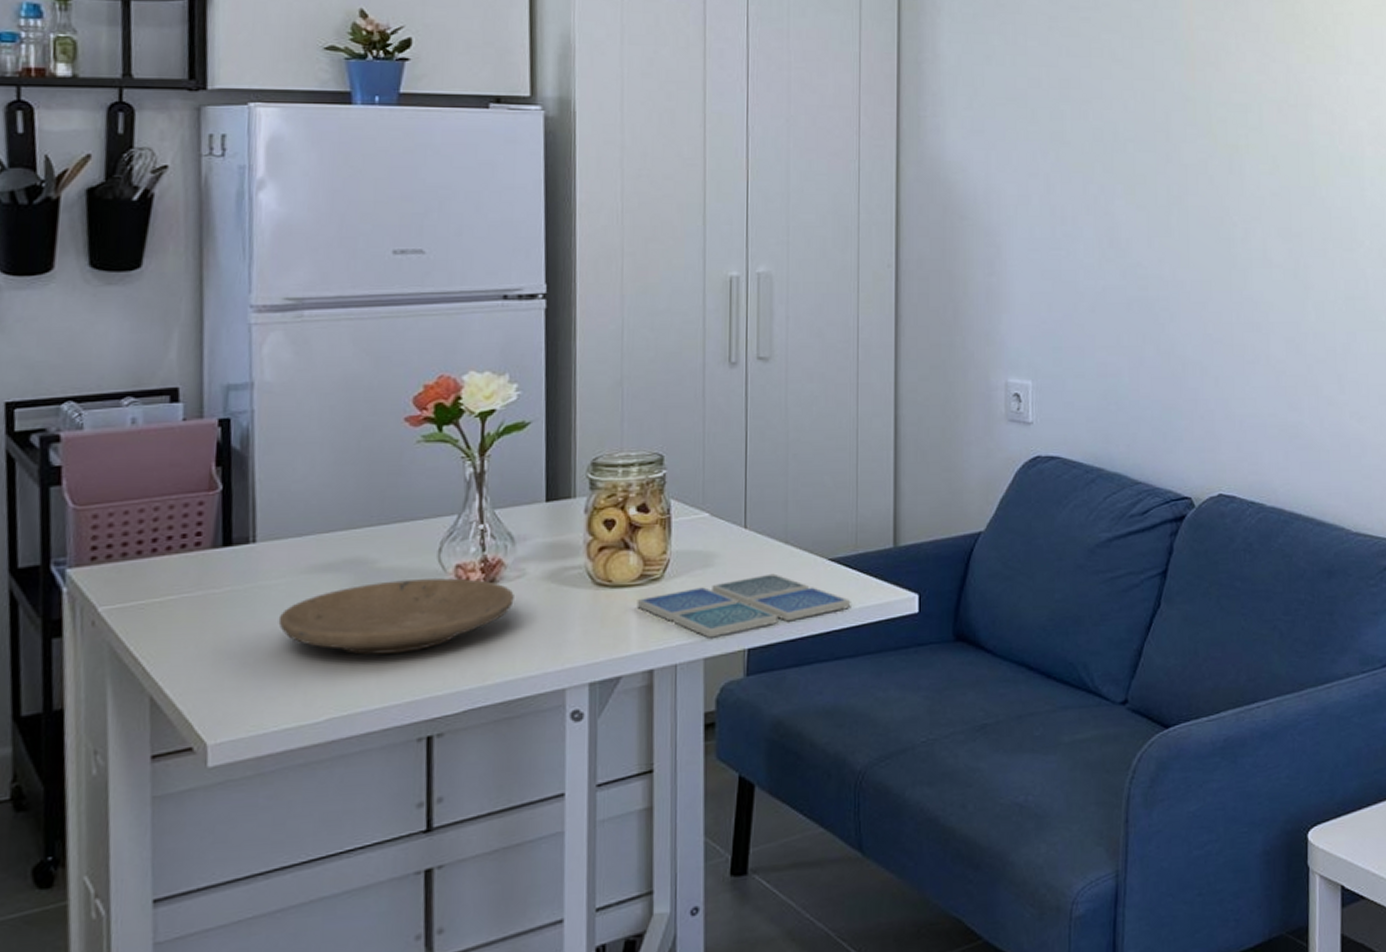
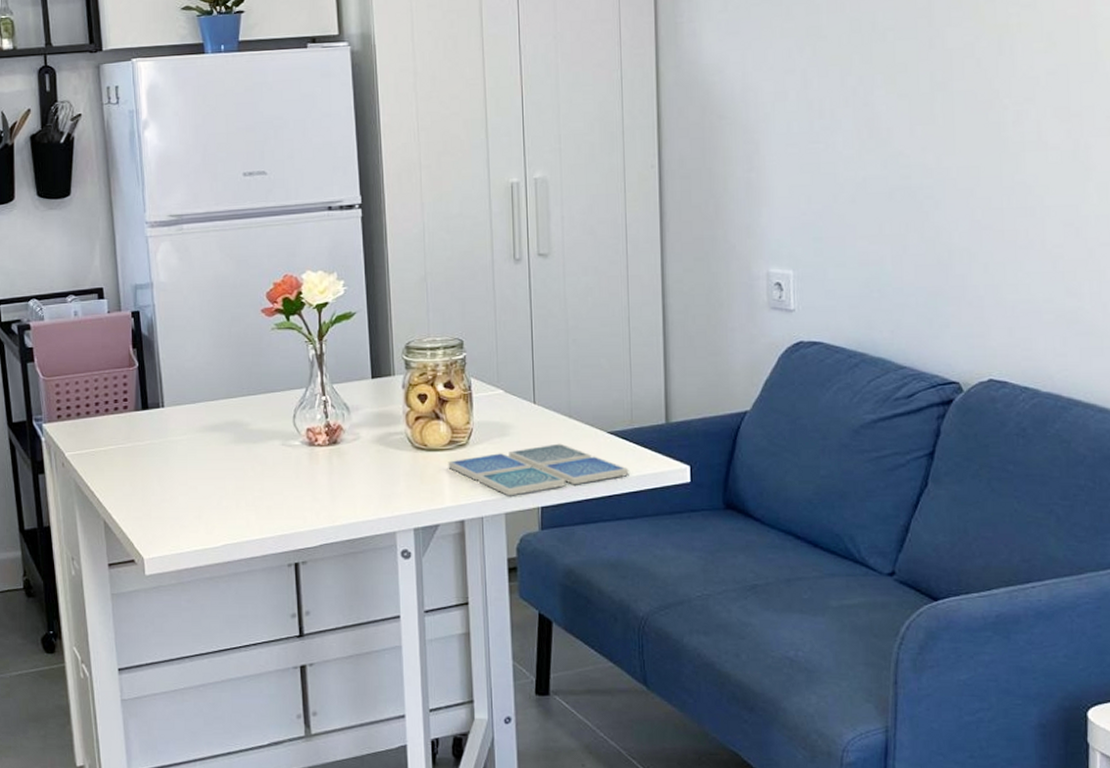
plate: present [278,578,514,655] -> none [184,439,352,497]

